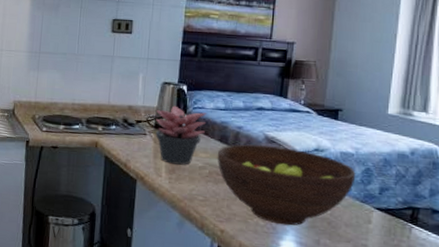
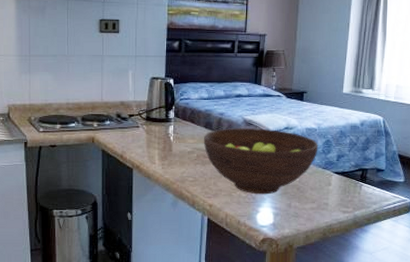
succulent plant: present [155,105,207,165] -> none [147,98,193,152]

